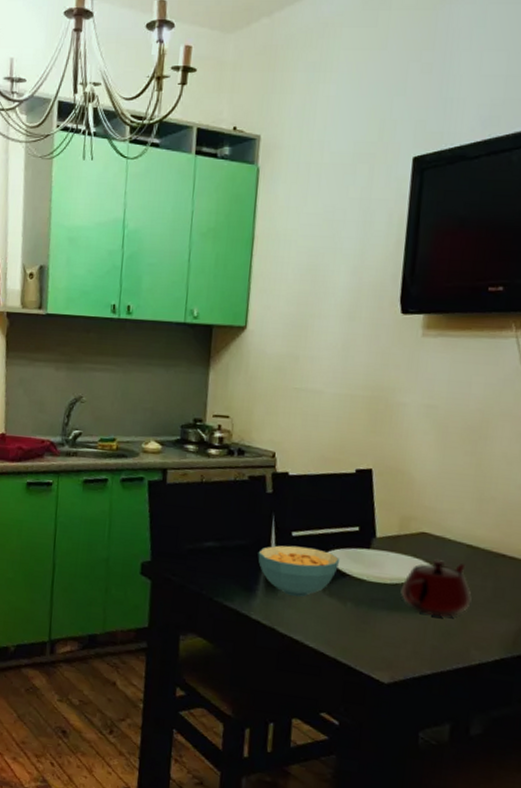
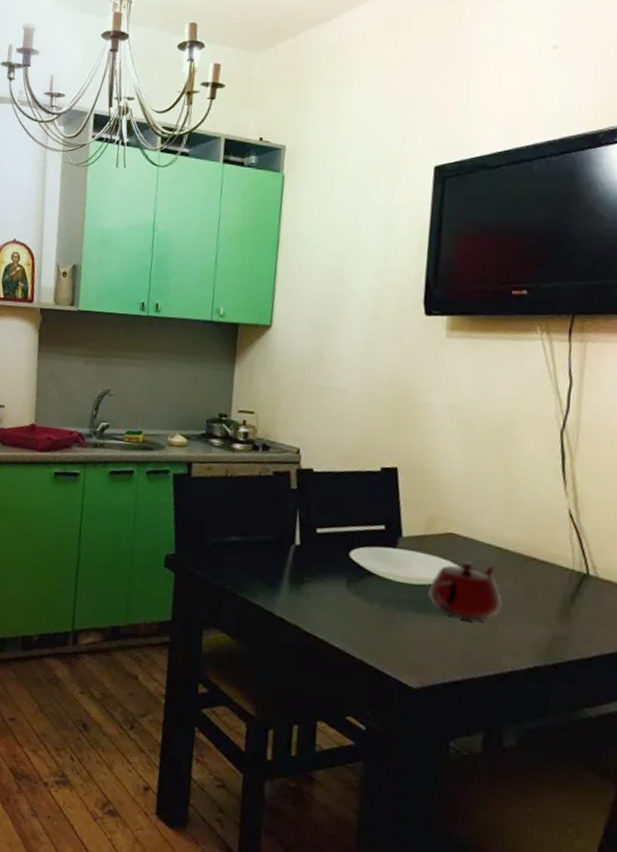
cereal bowl: present [258,545,339,597] -> none [282,541,365,595]

